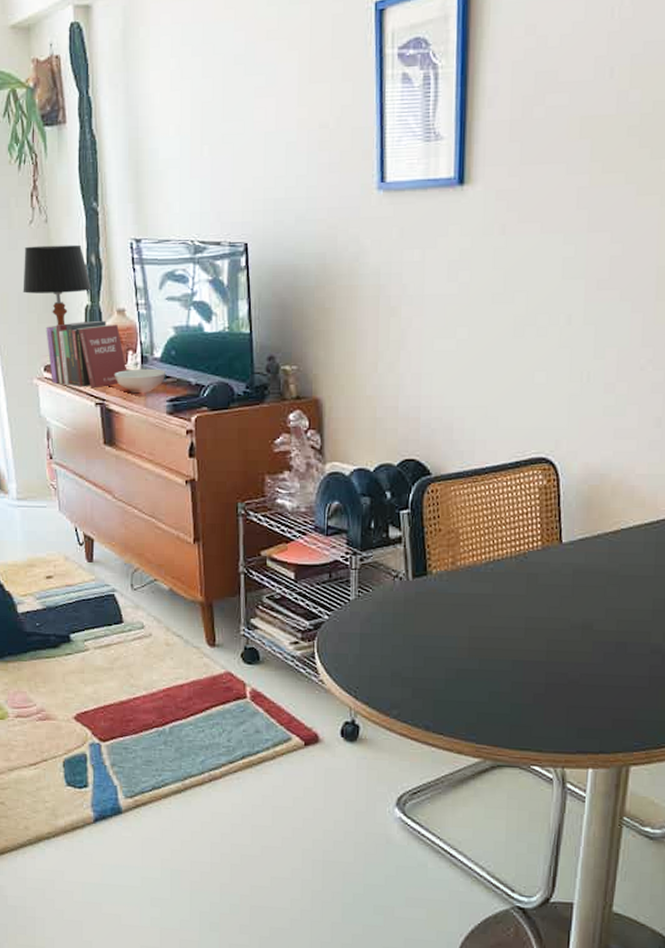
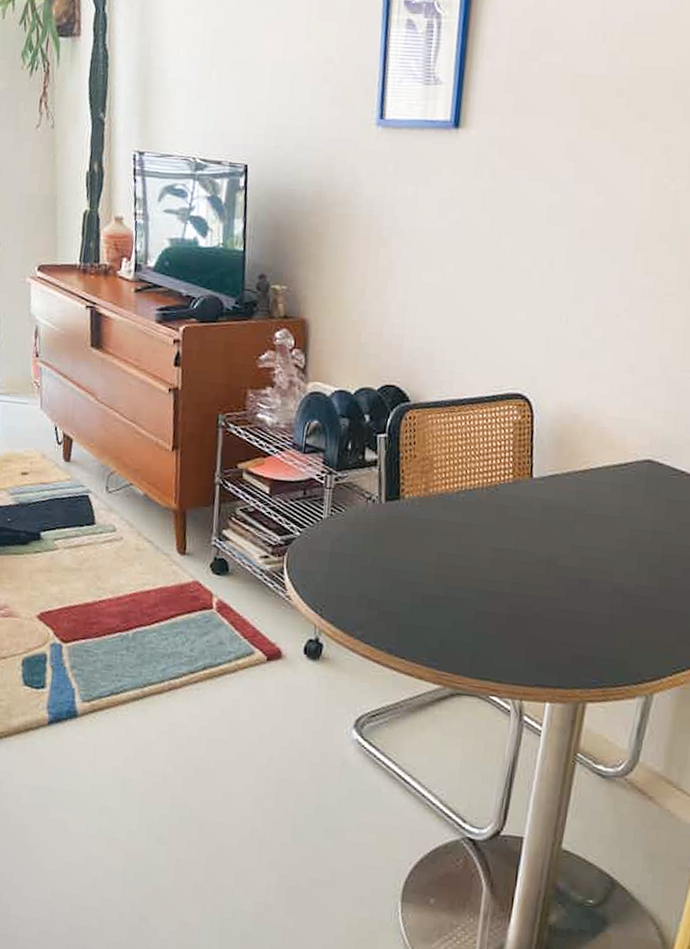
table lamp: present [23,244,92,373] -> none [23,149,92,273]
books: present [46,320,127,389] -> none [42,225,120,292]
bowl: present [114,368,167,394] -> none [106,275,159,300]

